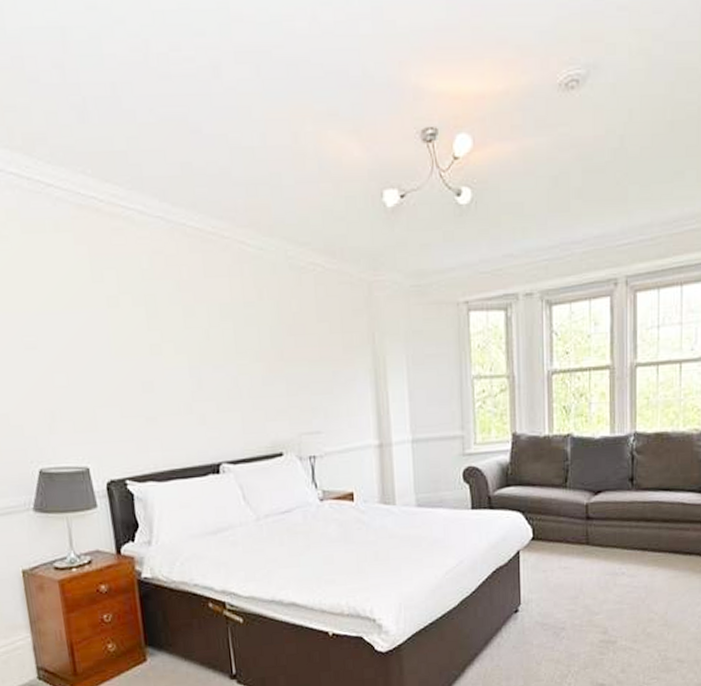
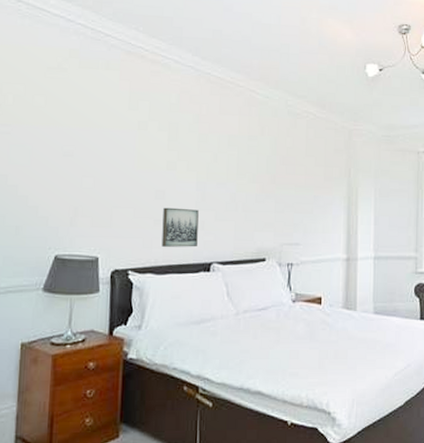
wall art: none [154,401,201,449] -> present [161,207,199,247]

